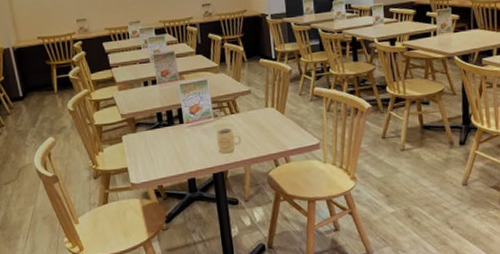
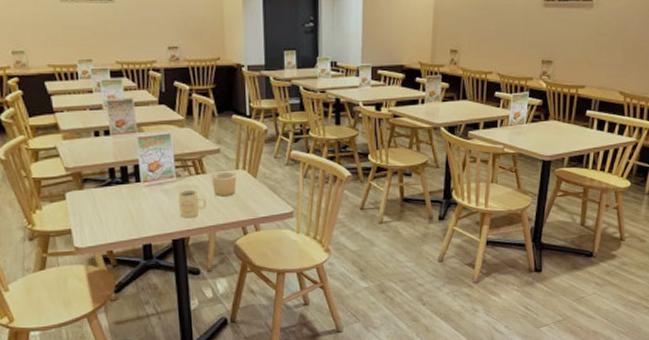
cup: none [244,110,267,133] -> present [211,171,237,196]

